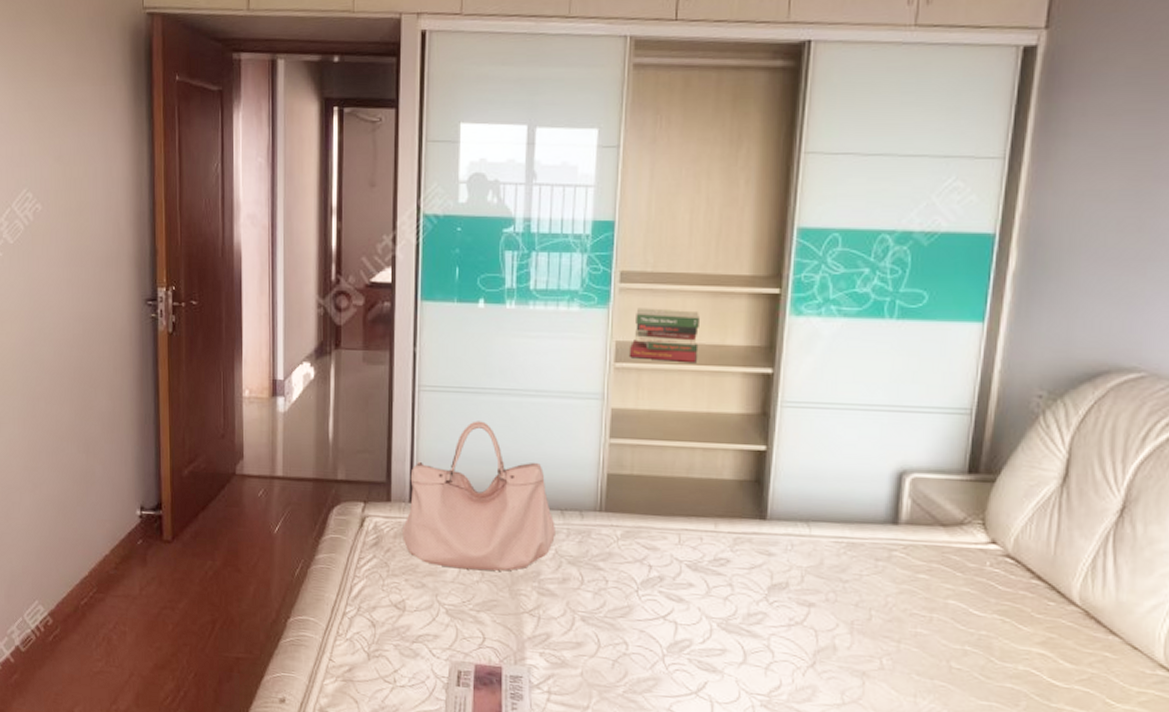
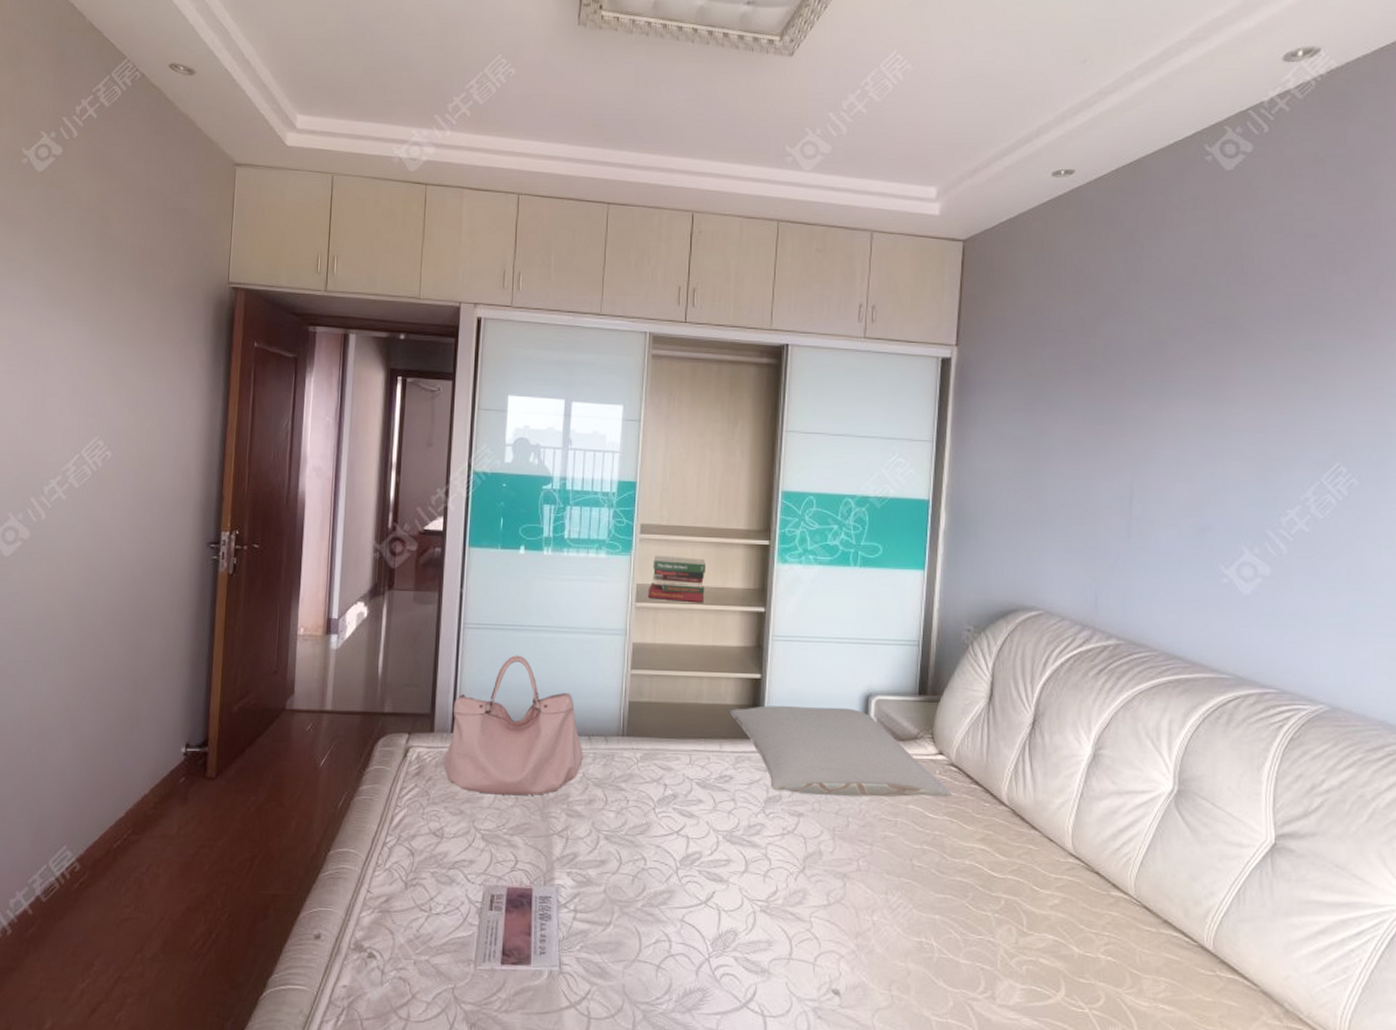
pillow: none [727,481,1005,593] -> present [730,705,951,798]

